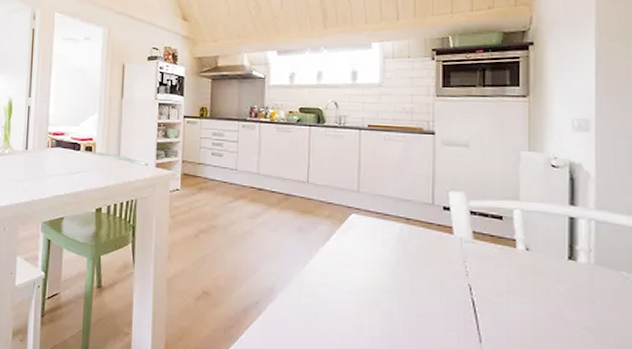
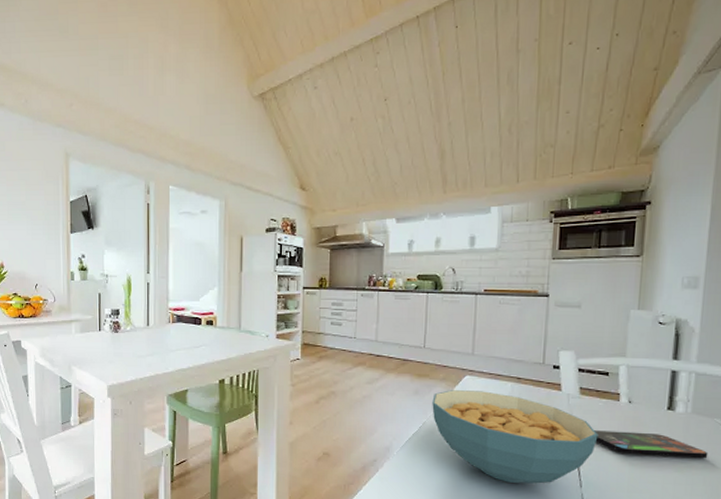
cereal bowl: none [317,228,496,337] -> present [432,390,598,484]
smartphone: none [491,279,617,316] -> present [594,430,708,459]

